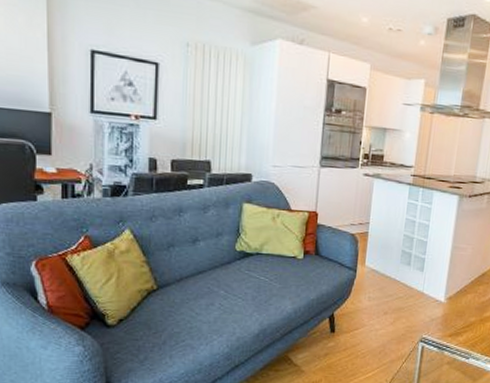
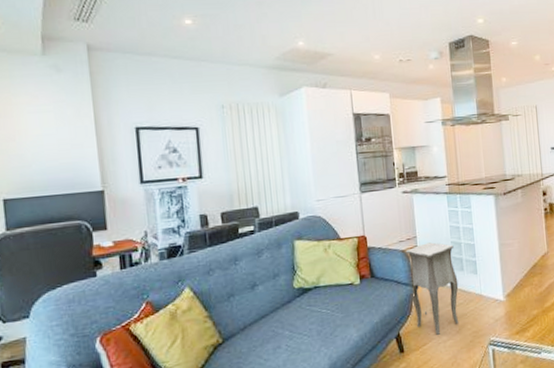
side table: none [352,231,406,322] -> present [405,242,459,335]

